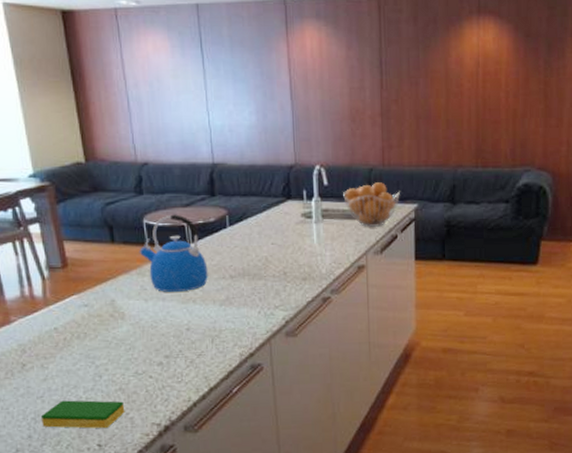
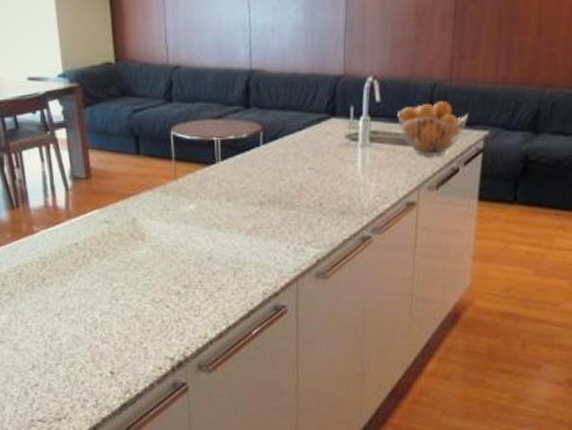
dish sponge: present [40,400,125,429] -> none [57,321,139,356]
kettle: present [139,214,208,292] -> none [164,127,236,216]

